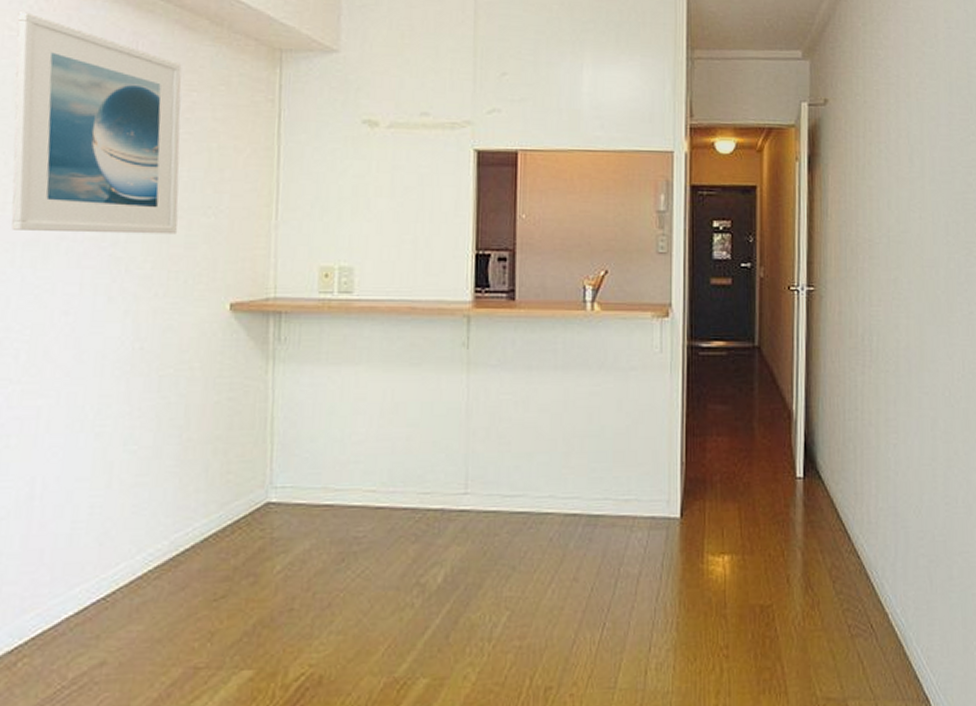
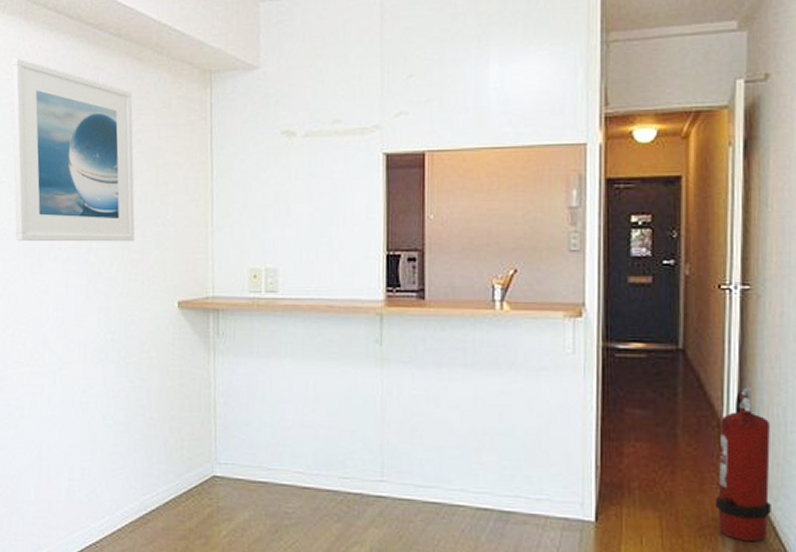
fire extinguisher: none [786,380,833,525] -> present [715,387,771,542]

